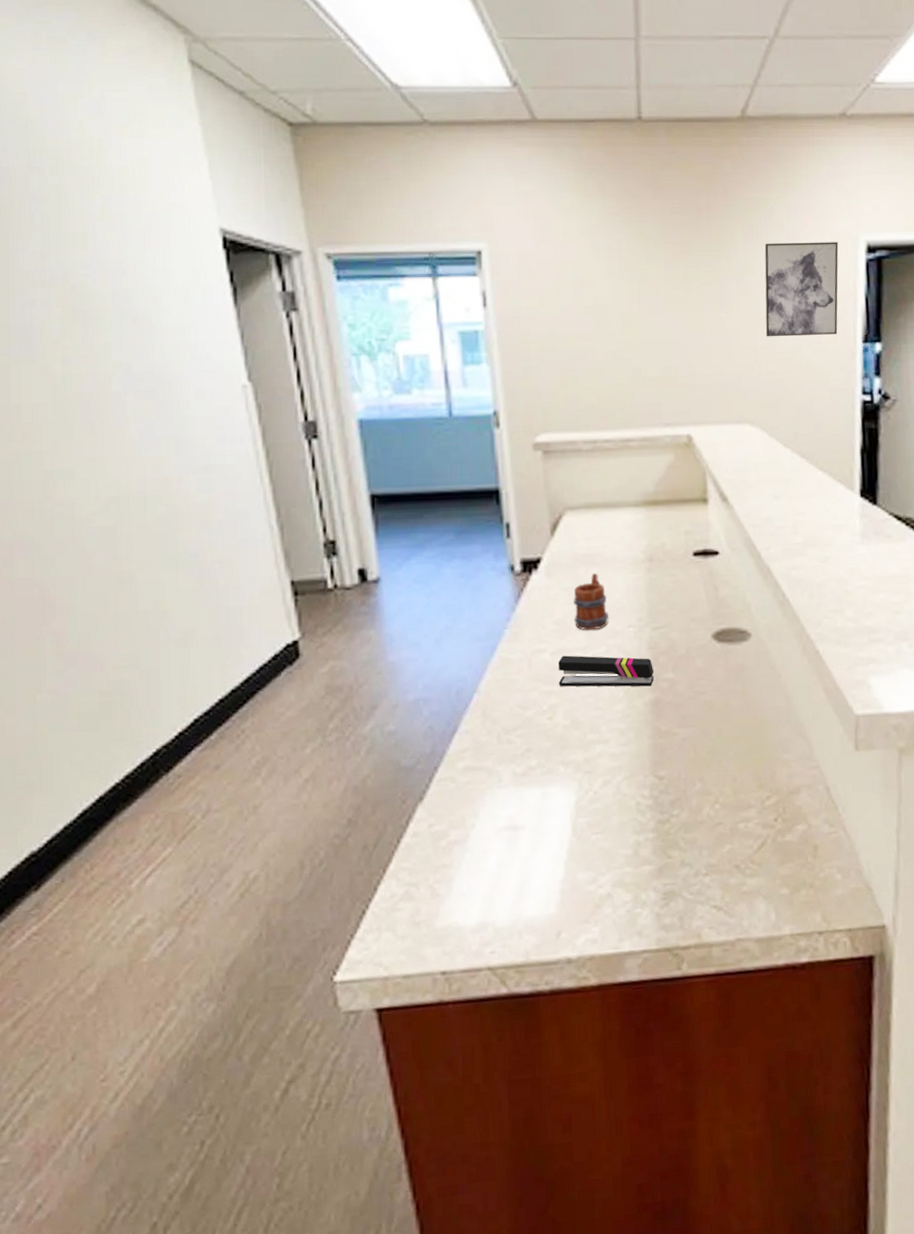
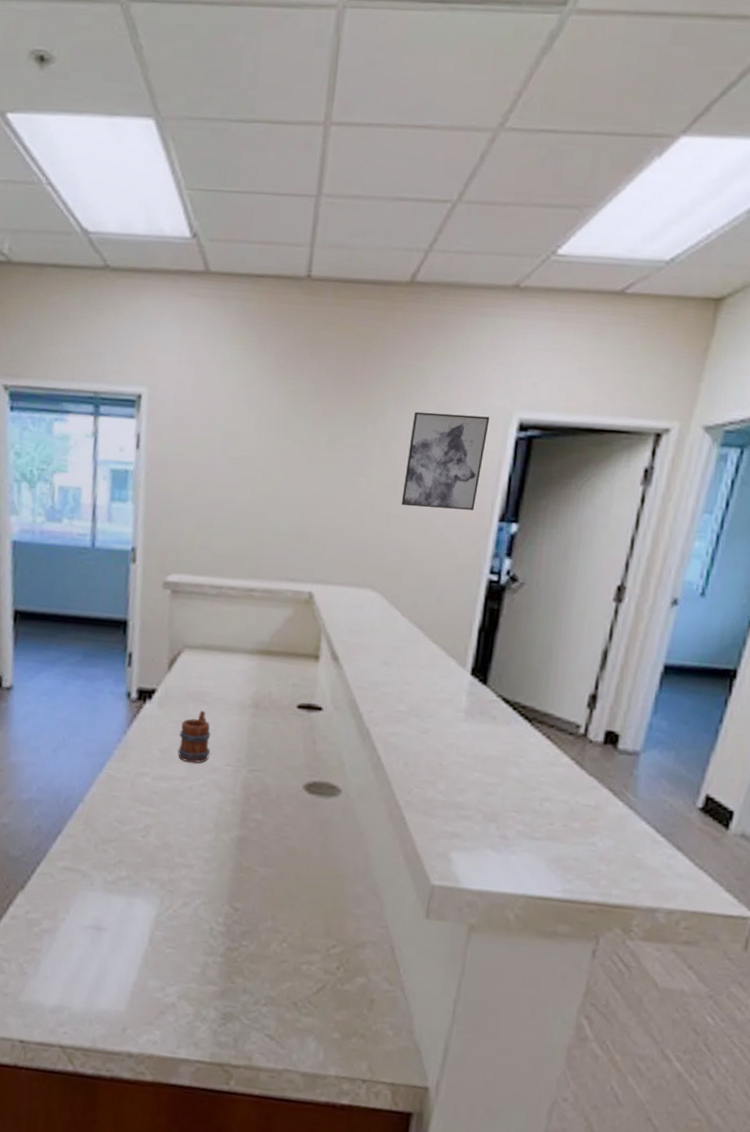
stapler: present [557,655,655,687] -> none [155,782,245,824]

